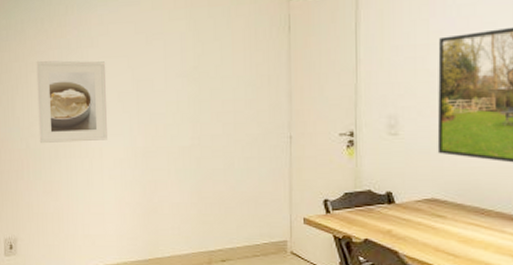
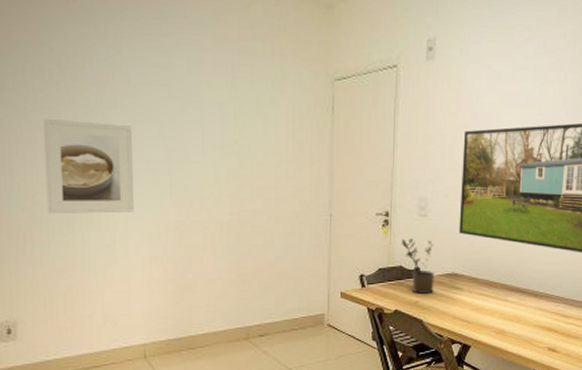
potted plant: none [370,160,410,223] -> present [402,238,435,295]

